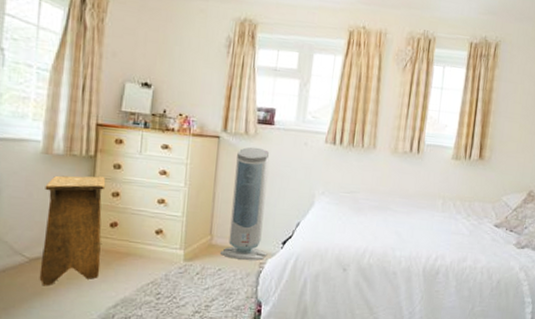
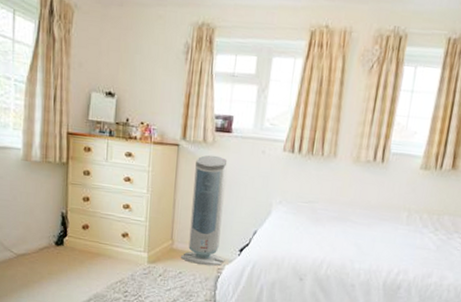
stool: present [39,175,106,286] -> none [25,180,78,280]

